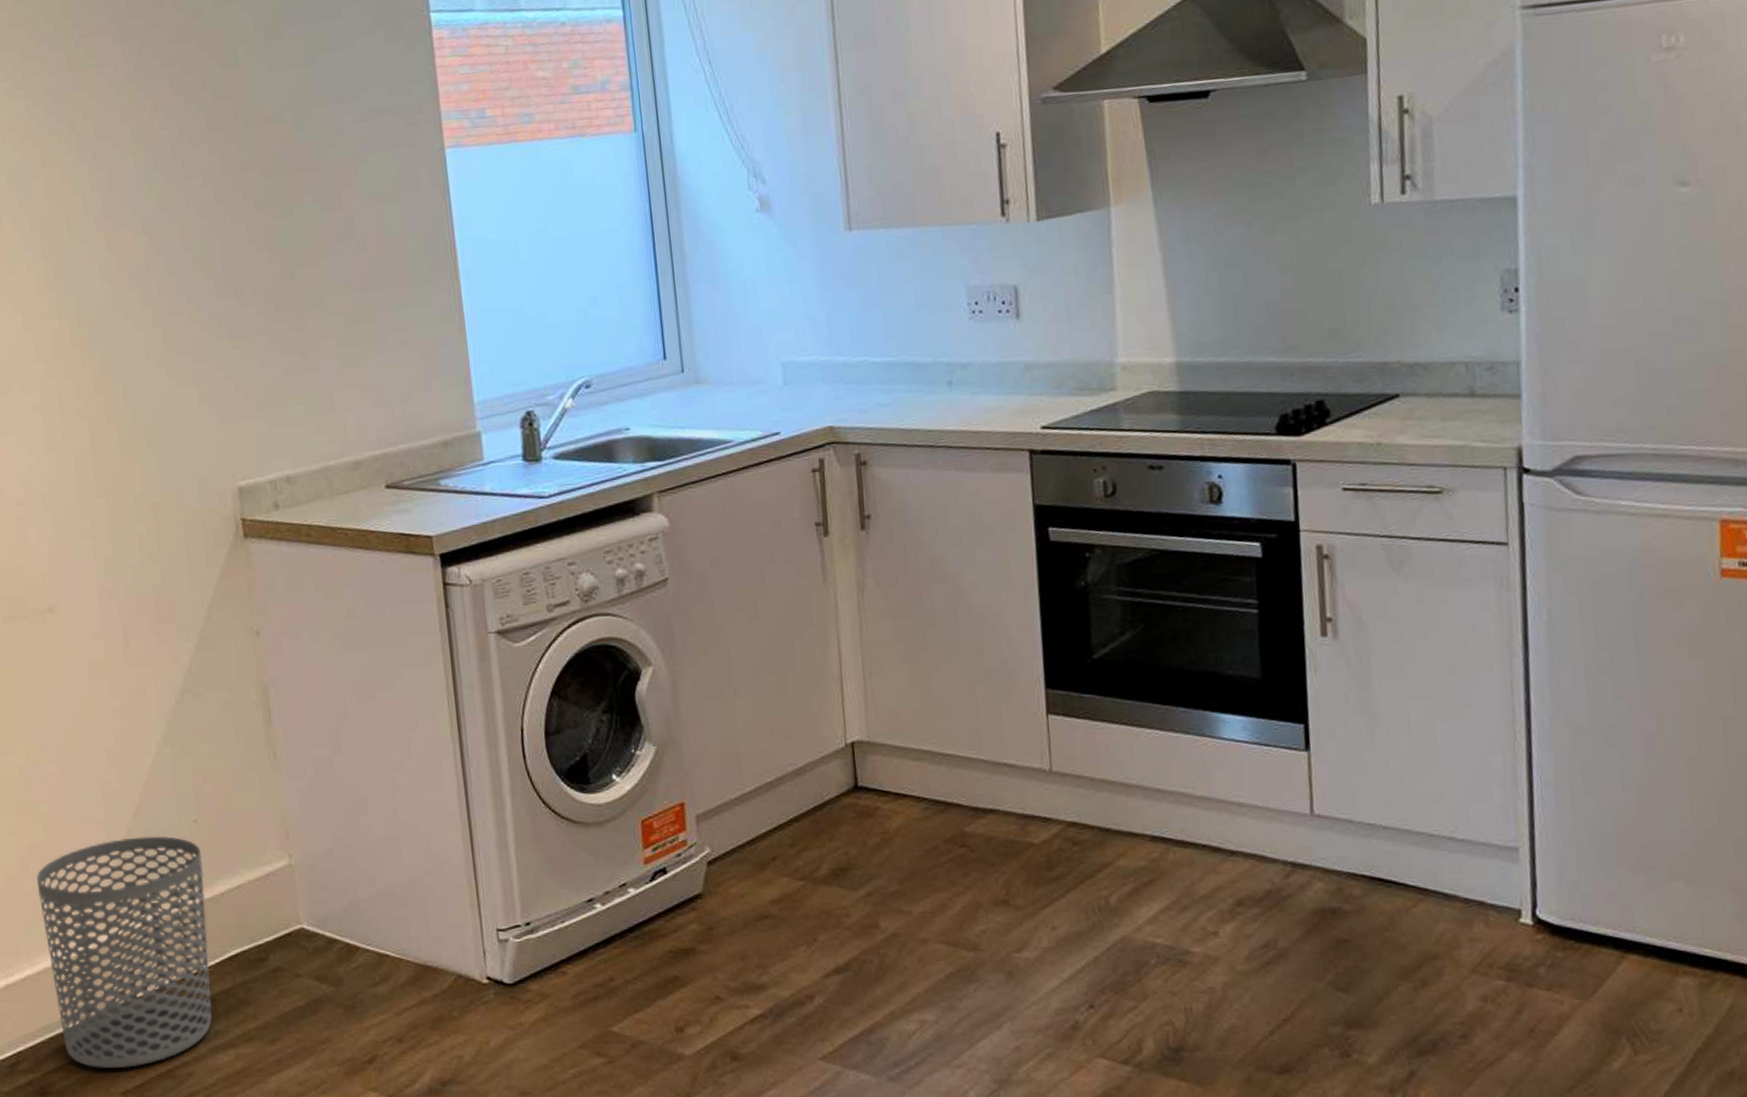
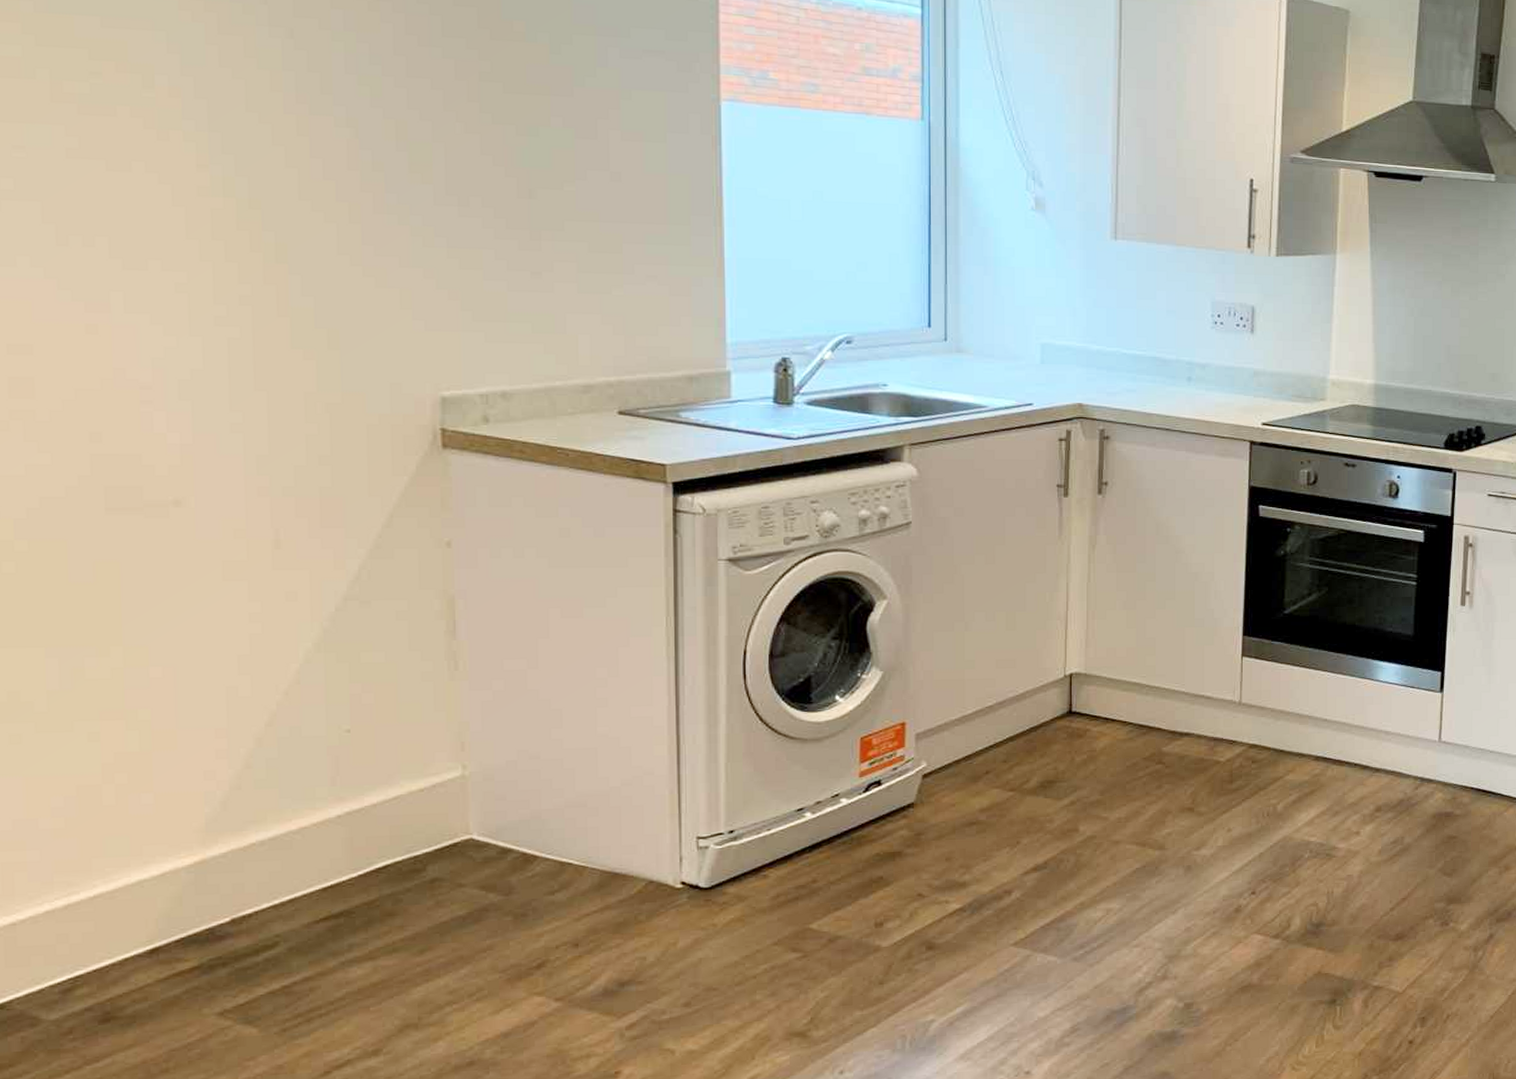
waste bin: present [36,835,212,1069] -> none [123,745,353,989]

